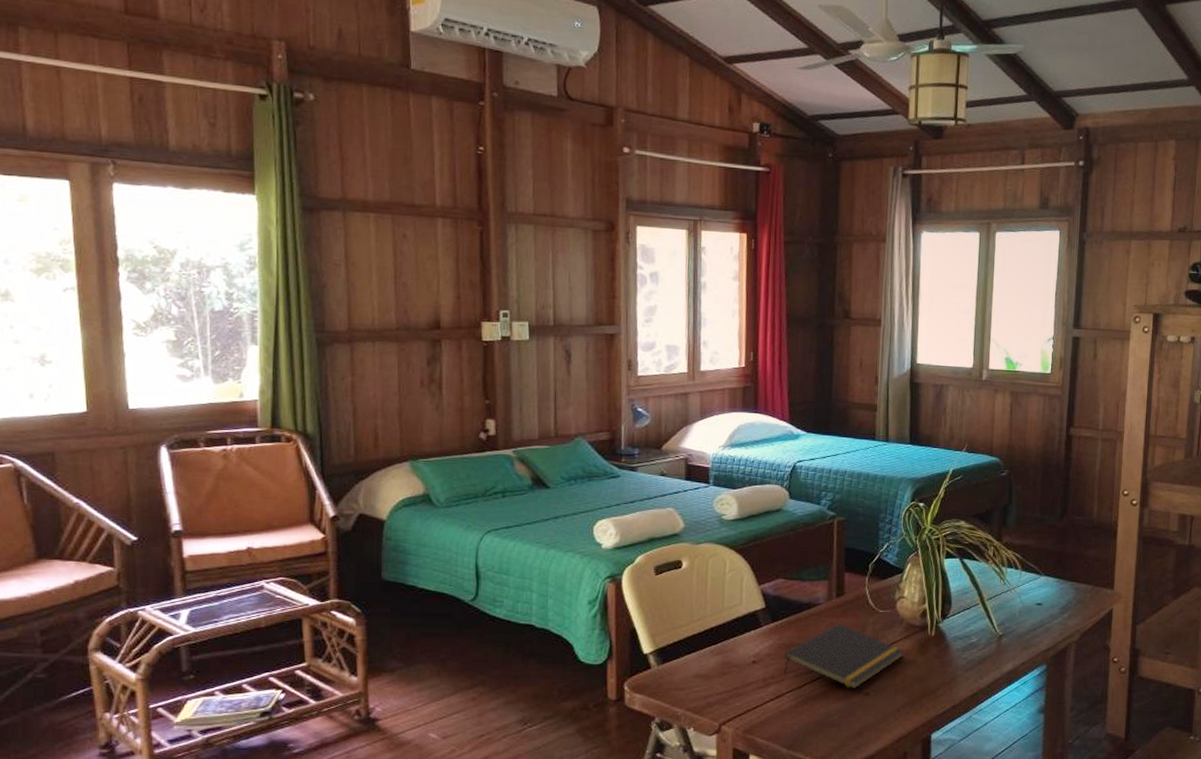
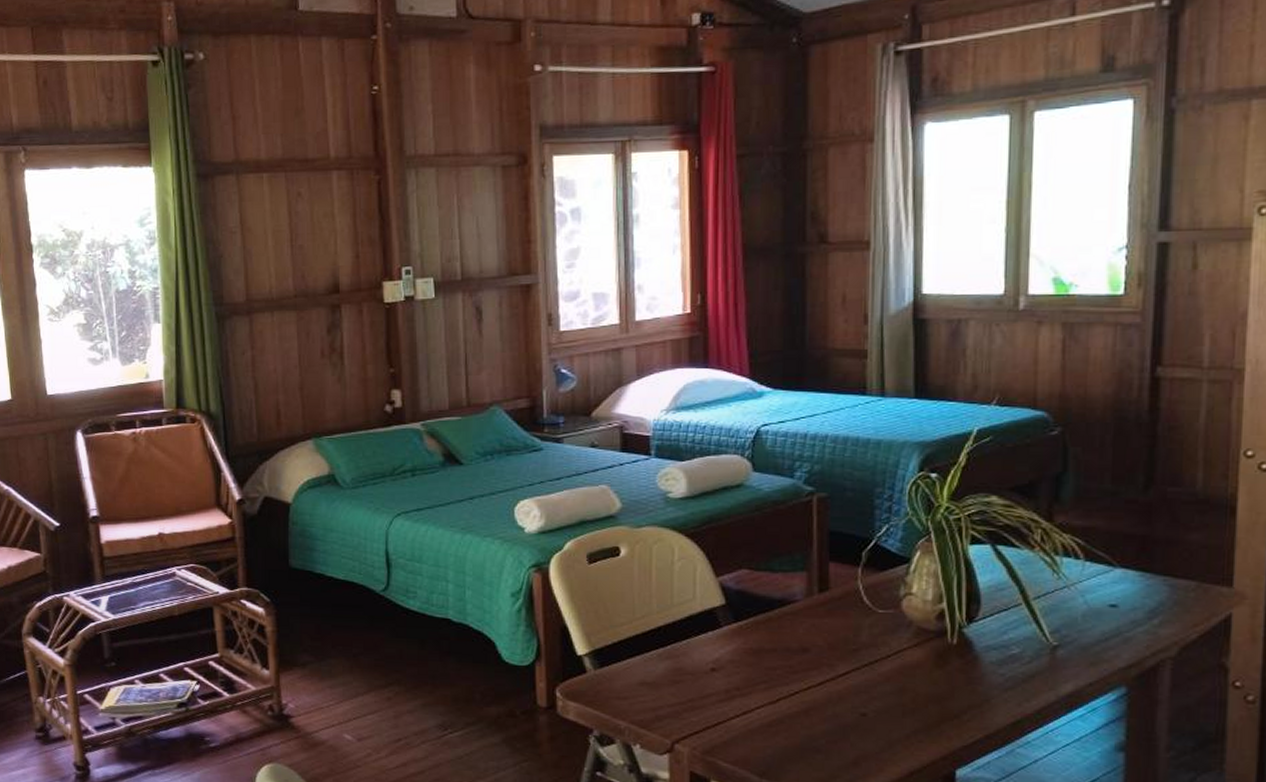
notepad: present [783,623,905,690] -> none [751,625,915,708]

